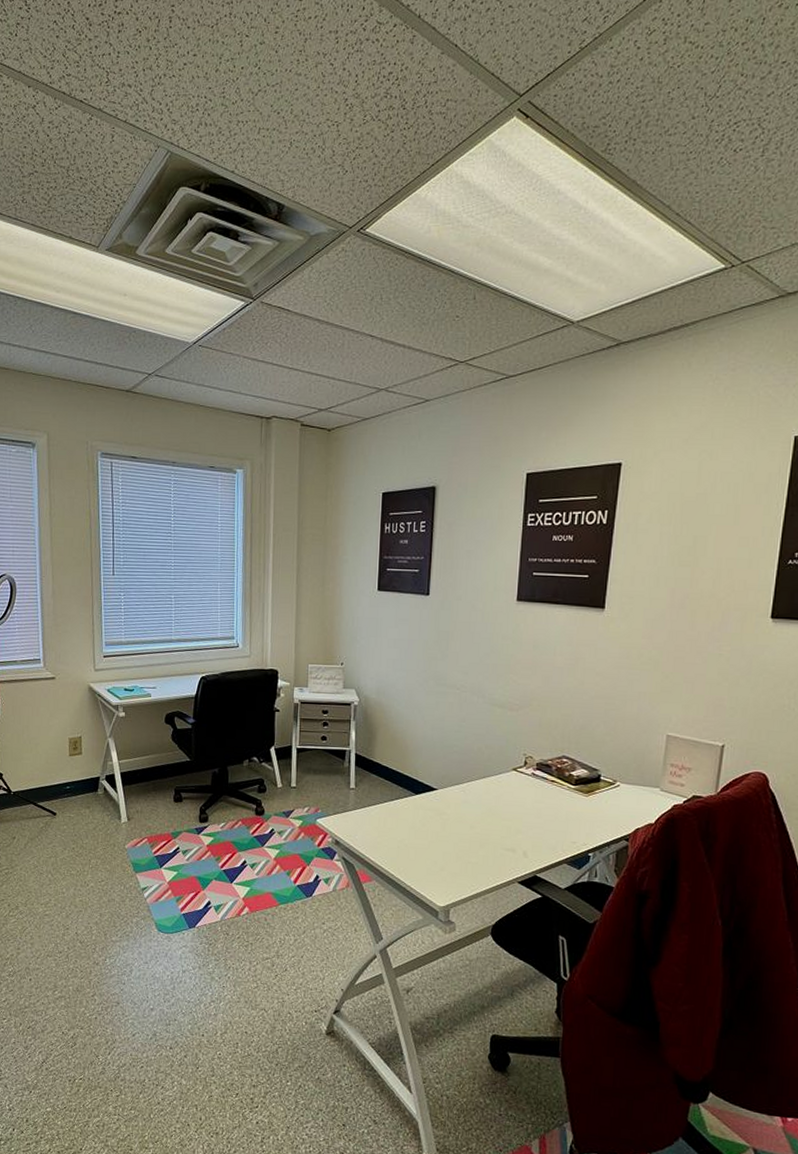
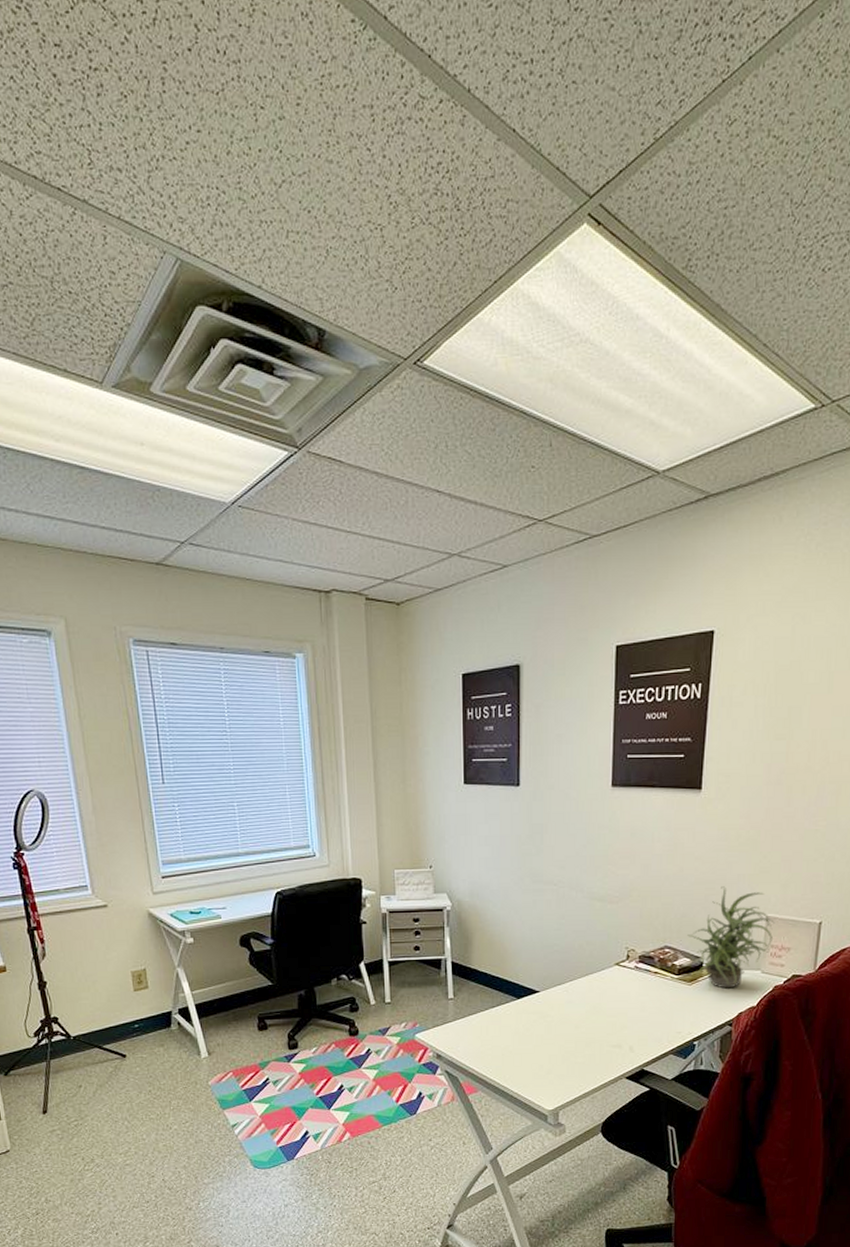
potted plant: none [586,702,676,803] -> present [687,886,776,989]

